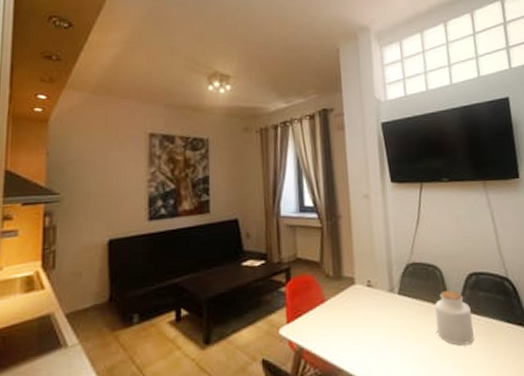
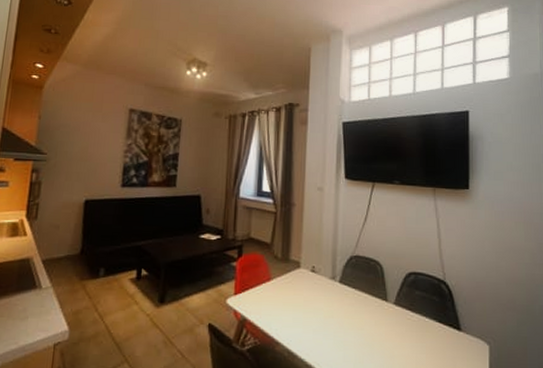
jar: present [435,290,474,346] -> none [371,286,405,337]

